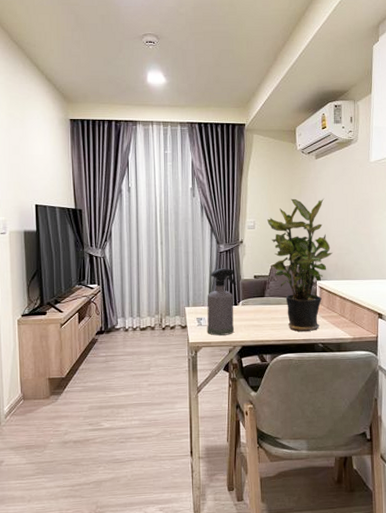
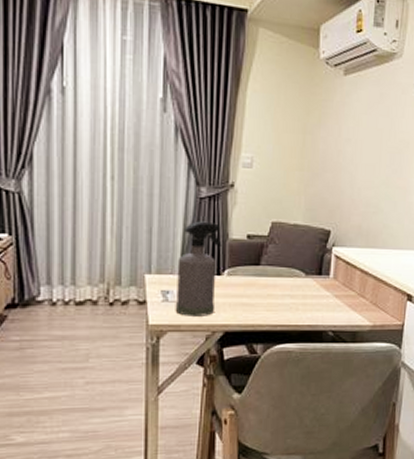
potted plant: present [267,198,333,332] -> none [270,129,357,315]

